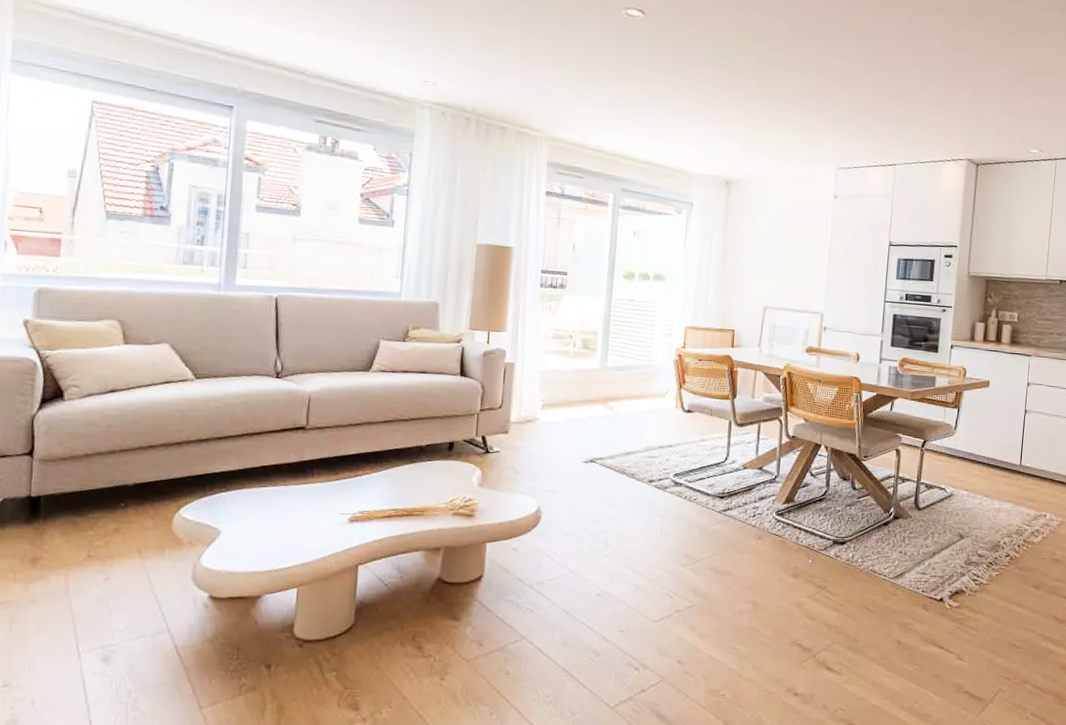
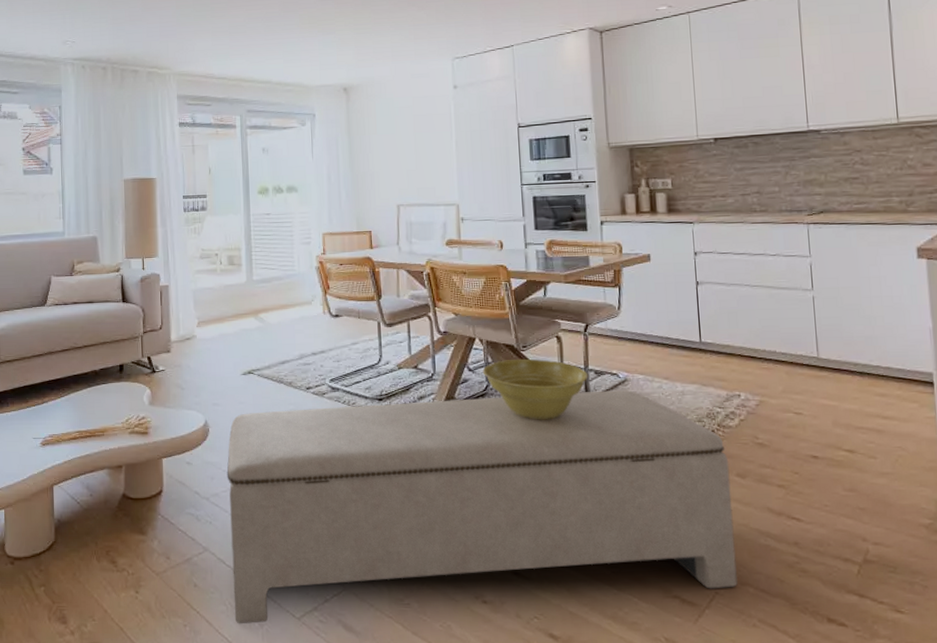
bench: none [545,501,1028,713] -> present [226,390,738,624]
planter bowl: none [823,468,919,527] -> present [482,359,588,420]

